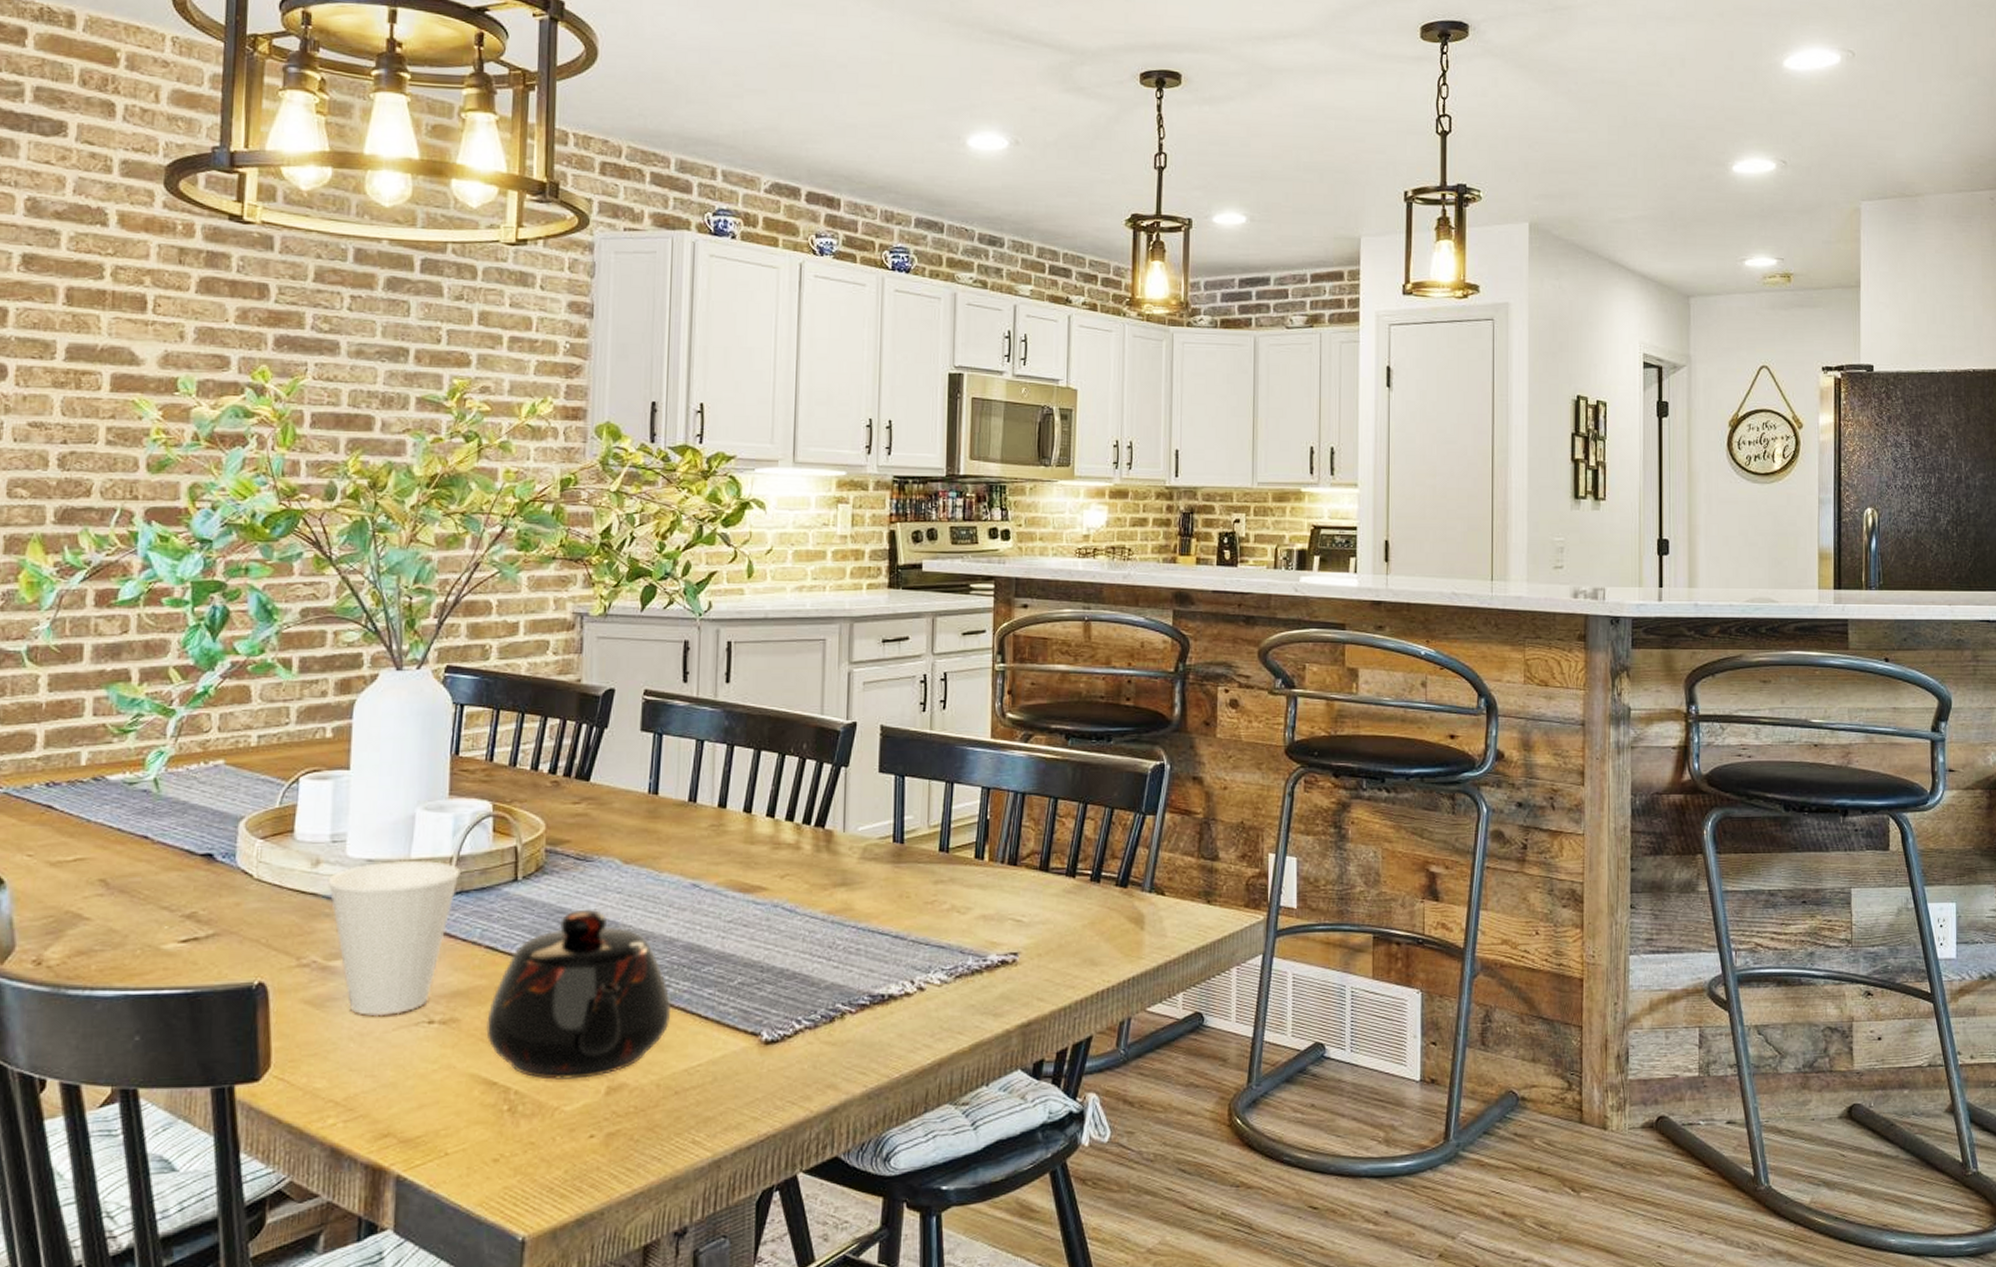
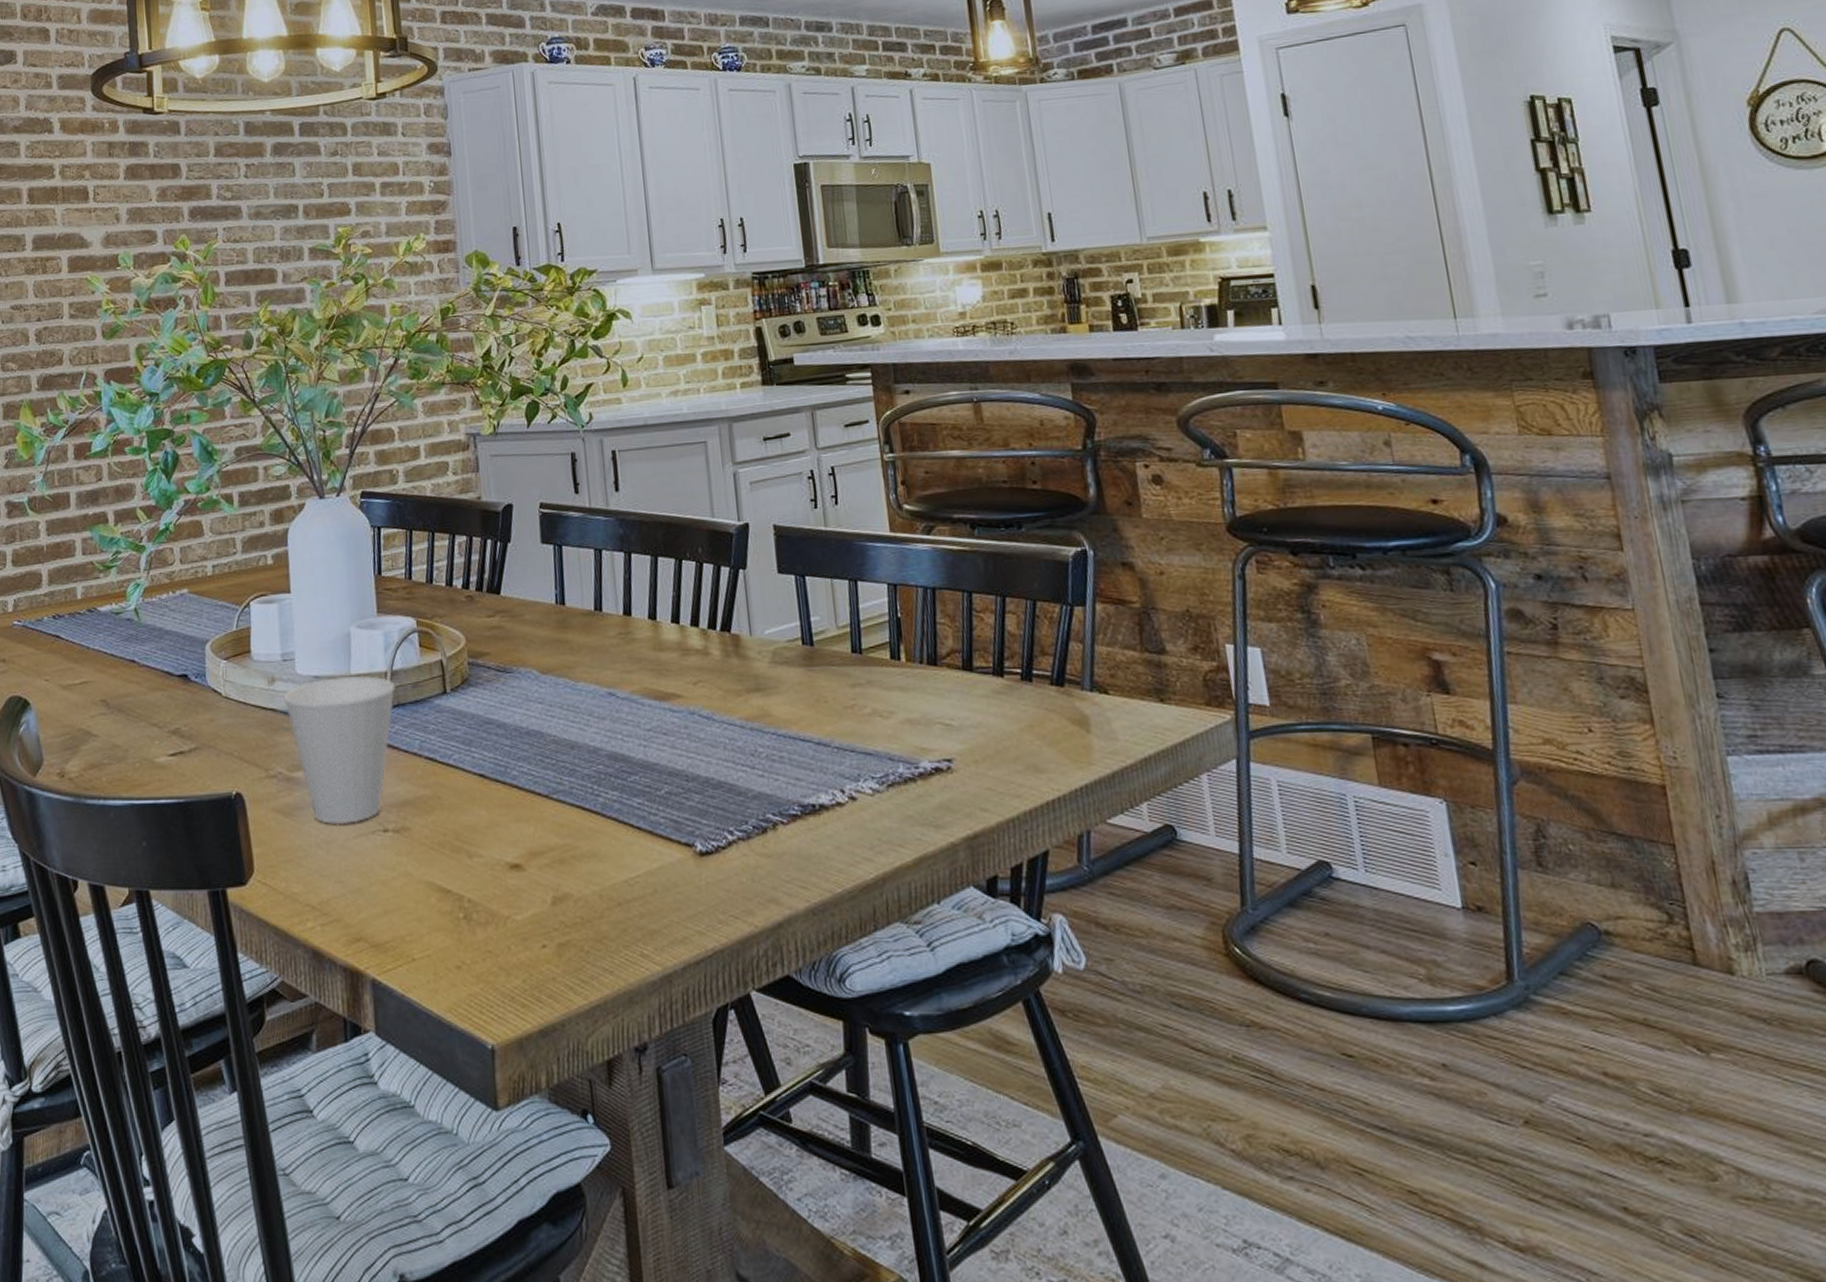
teapot: present [486,909,672,1080] -> none [434,719,604,888]

